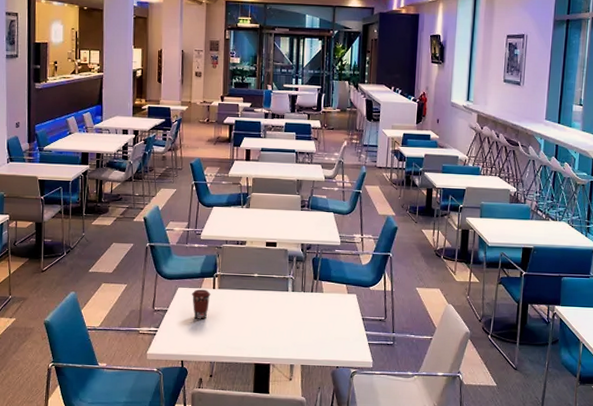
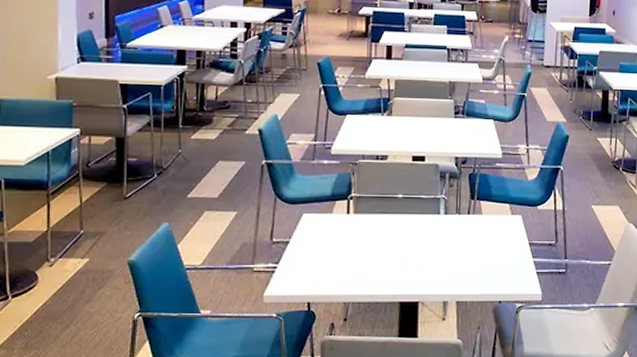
coffee cup: present [191,289,211,319] -> none [319,215,344,251]

